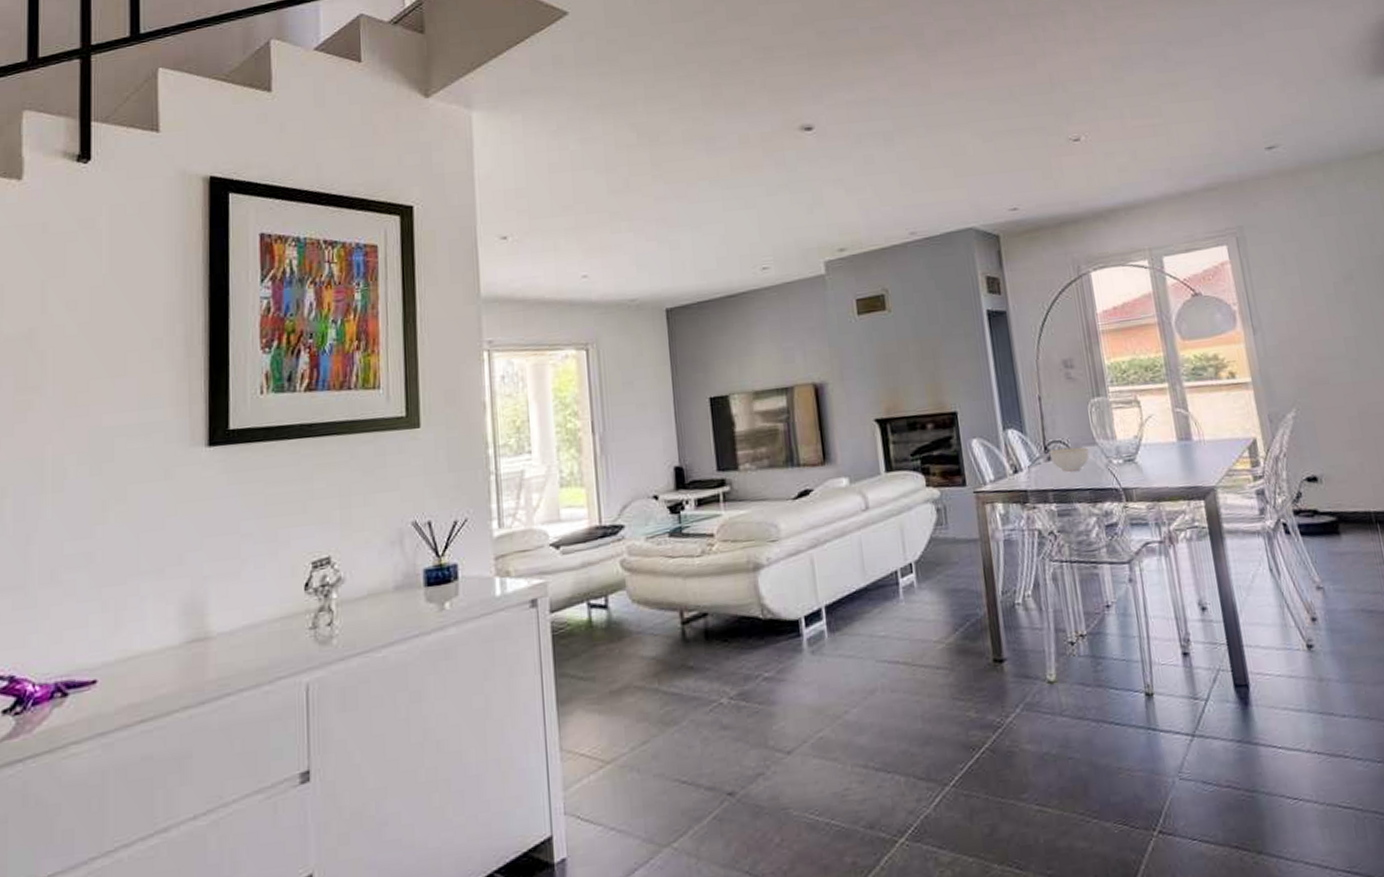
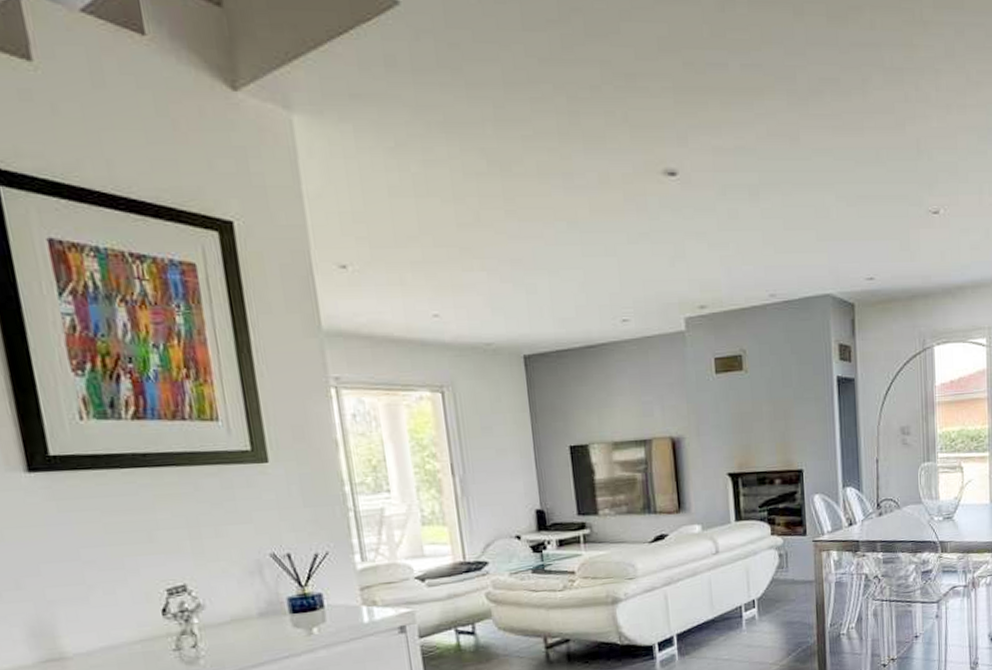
bowl: present [1049,447,1089,472] -> none [881,505,915,526]

